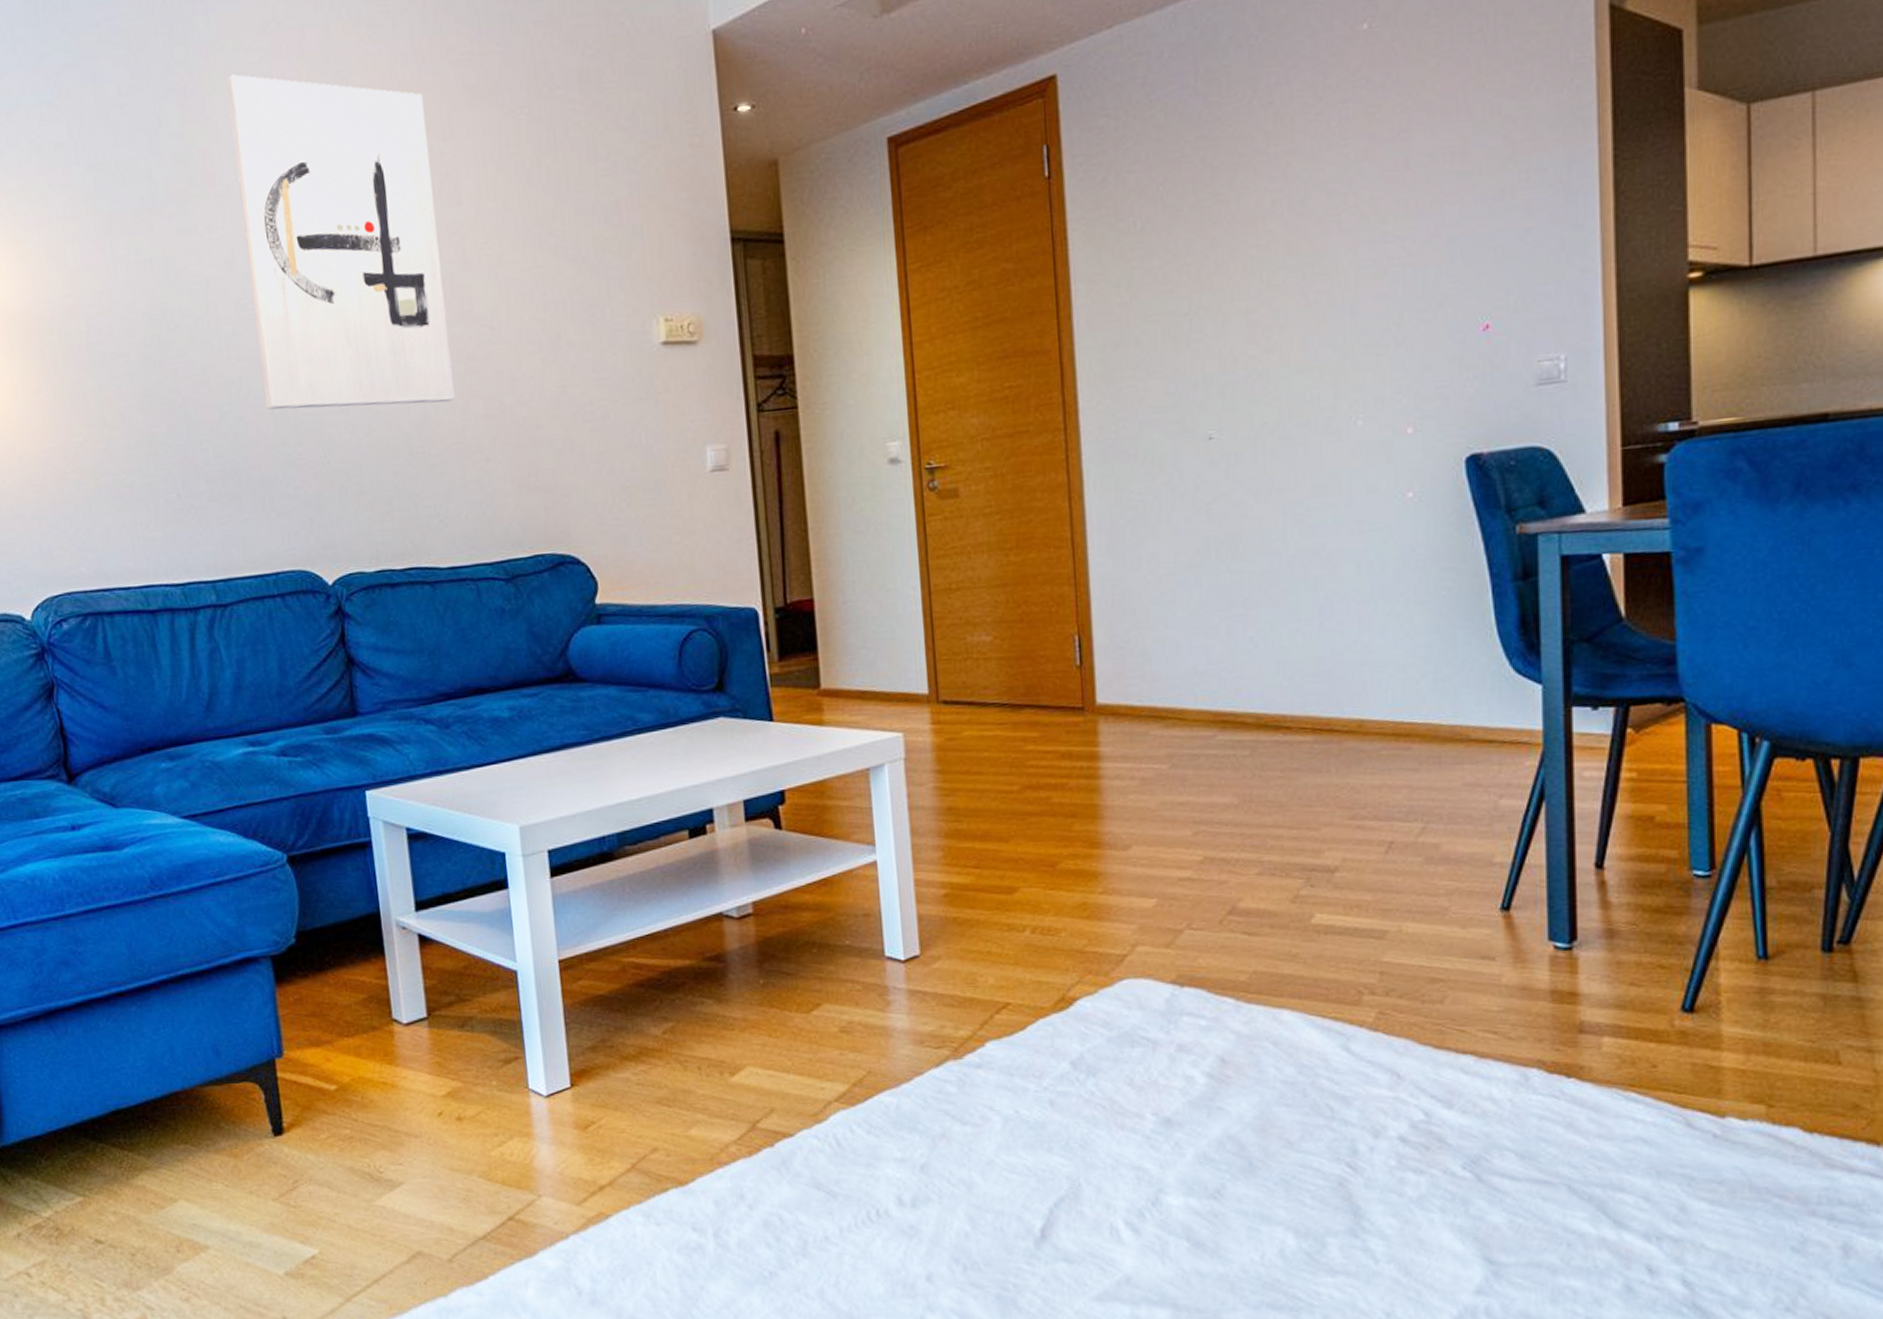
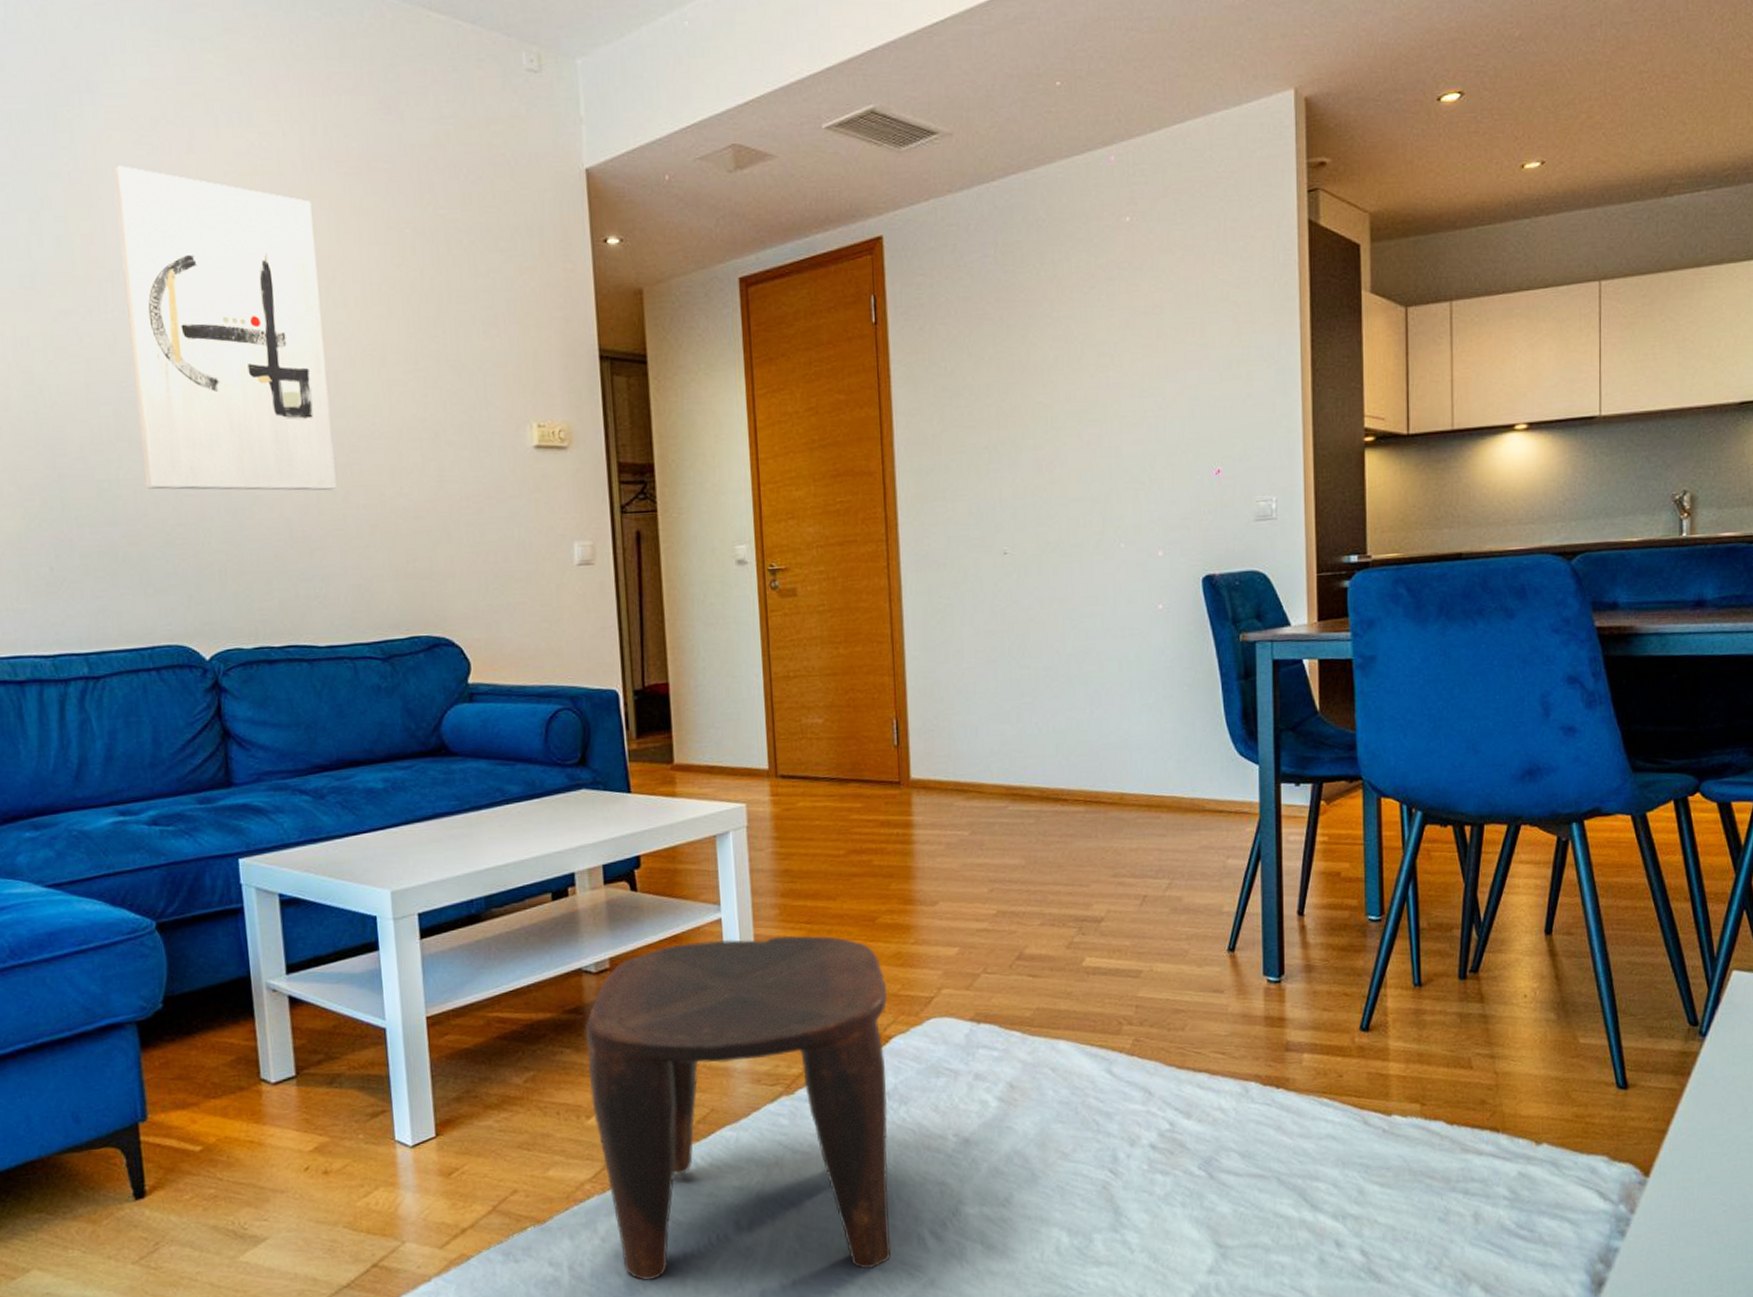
stool: none [727,881,1079,1259] -> present [585,935,891,1281]

